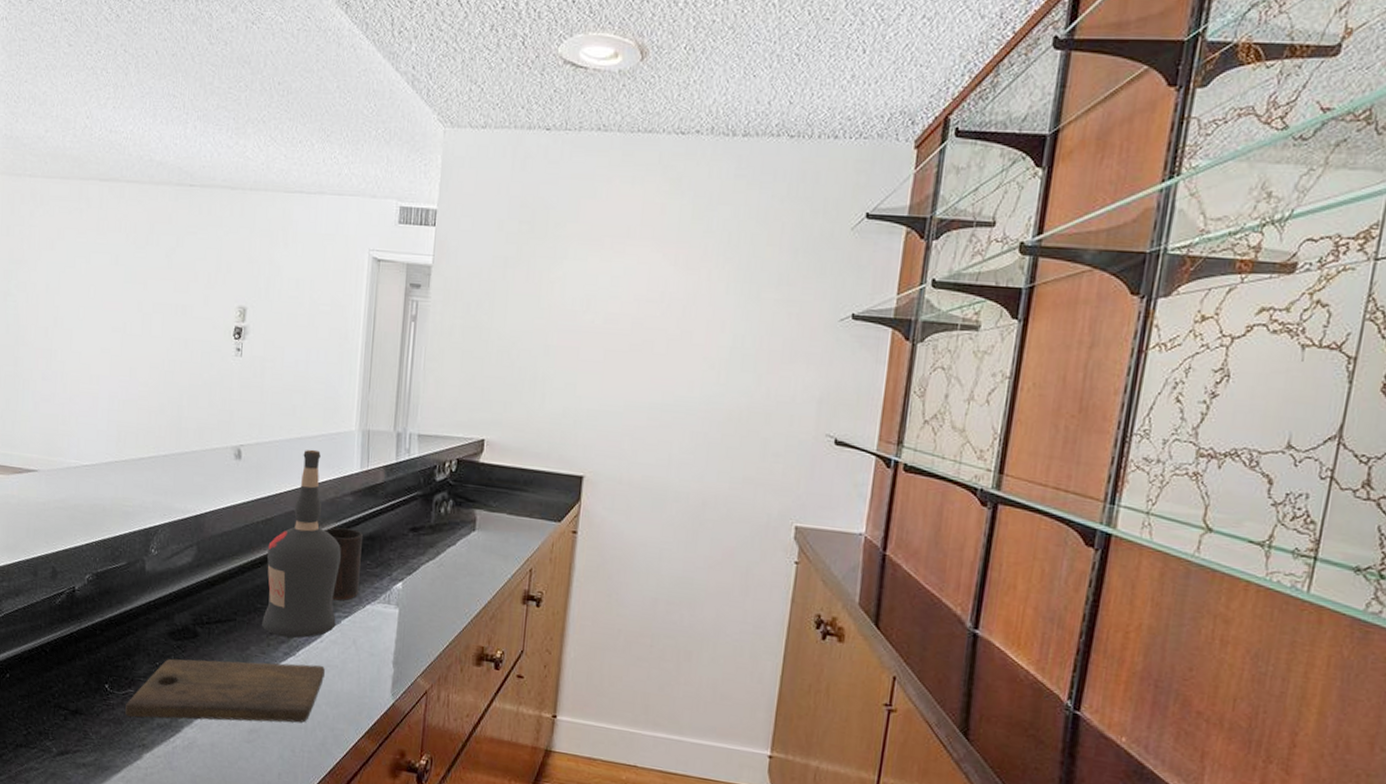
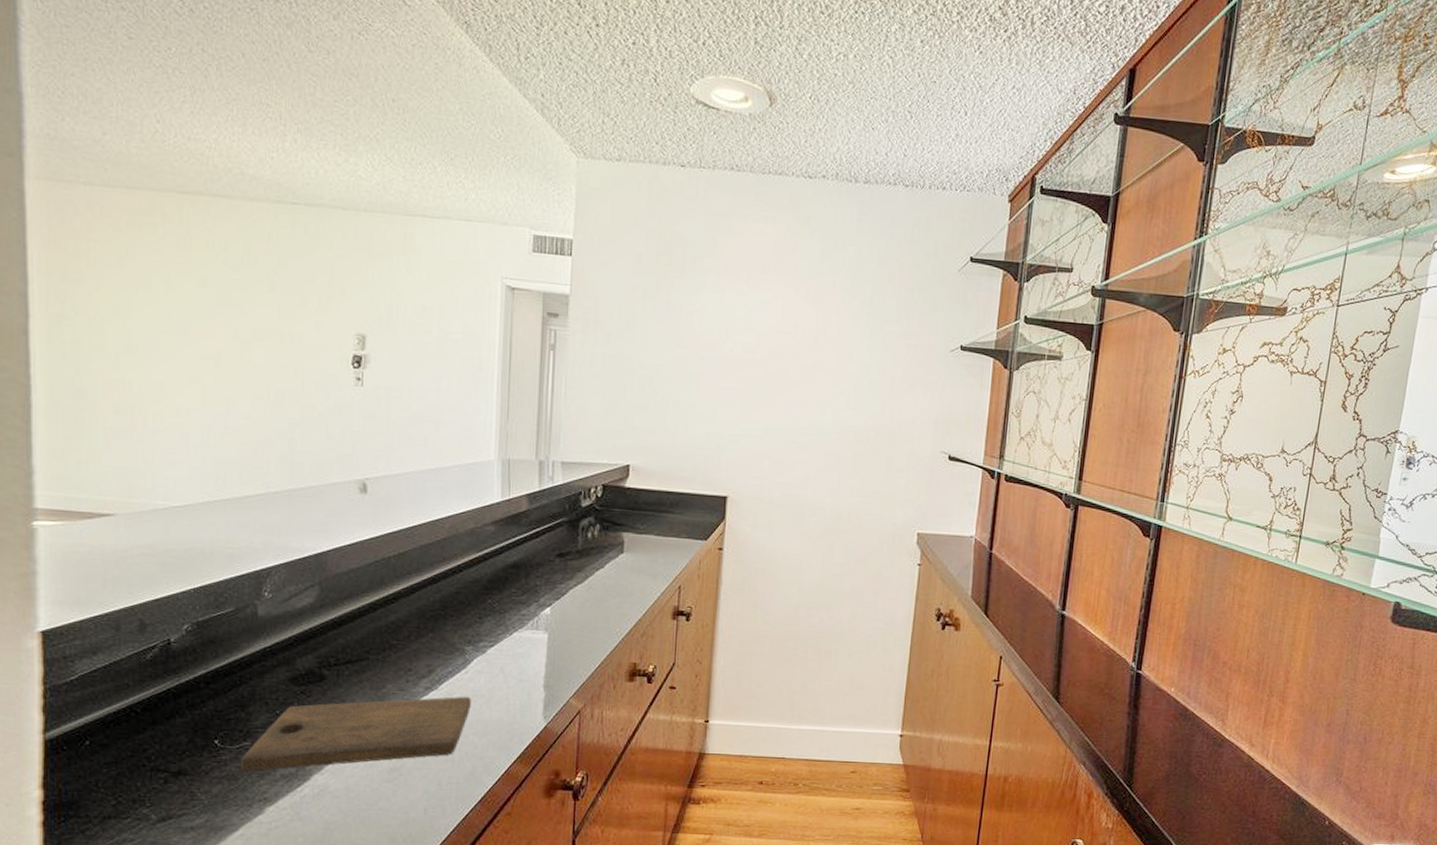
liquor bottle: present [262,449,342,638] -> none [399,480,485,672]
cup: present [325,527,364,601] -> none [465,558,508,631]

